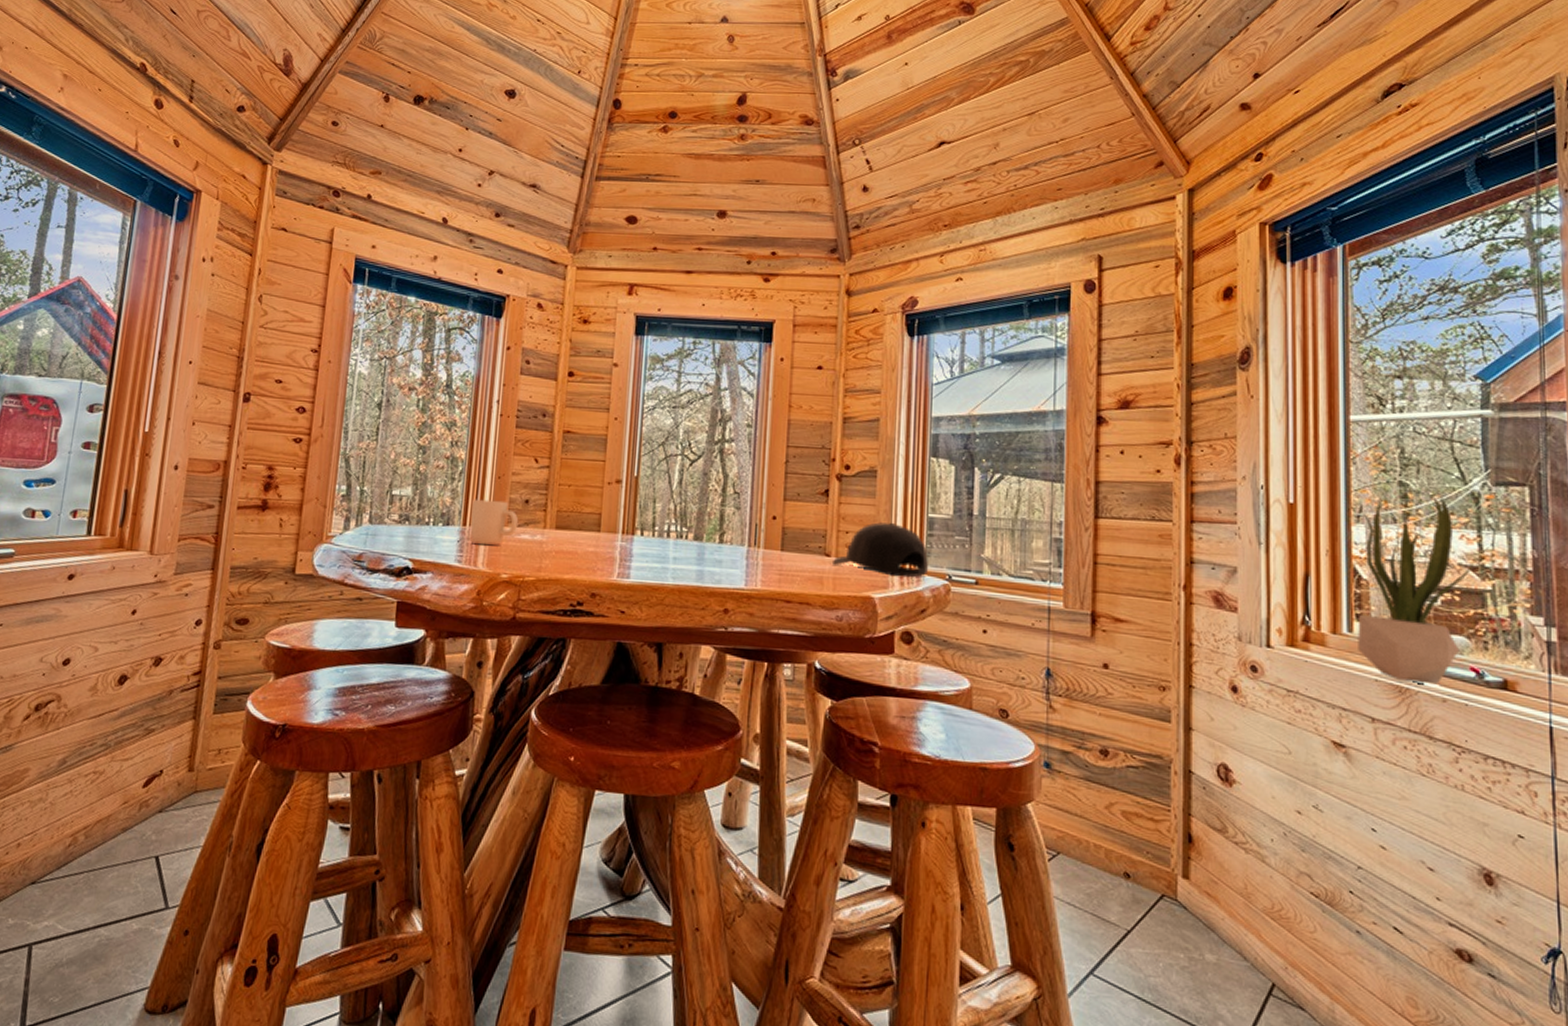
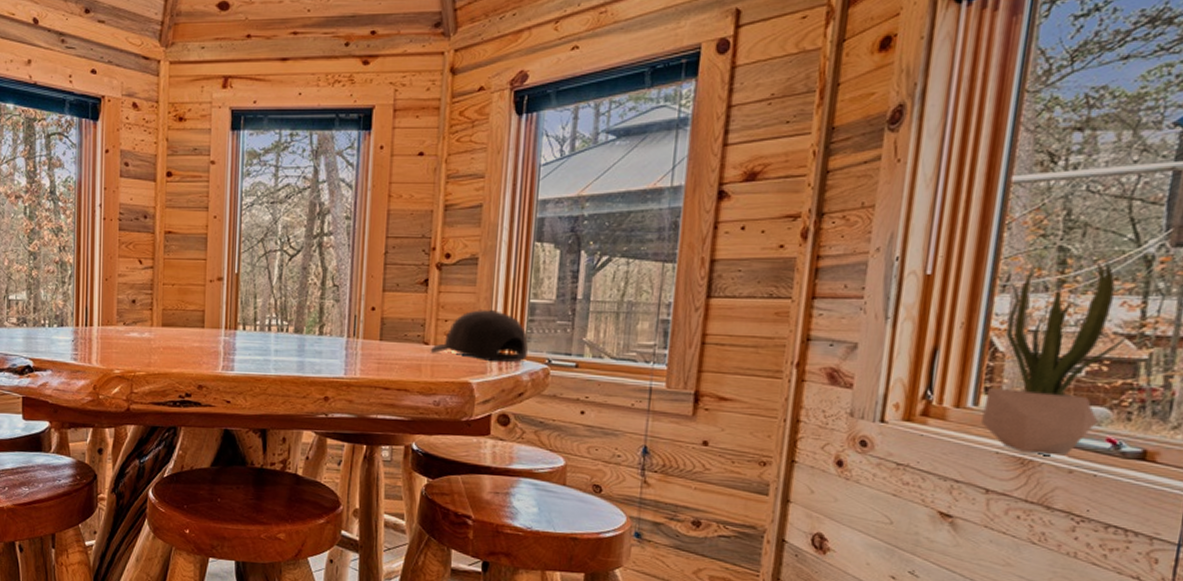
mug: present [470,499,519,545] -> none [82,301,127,343]

